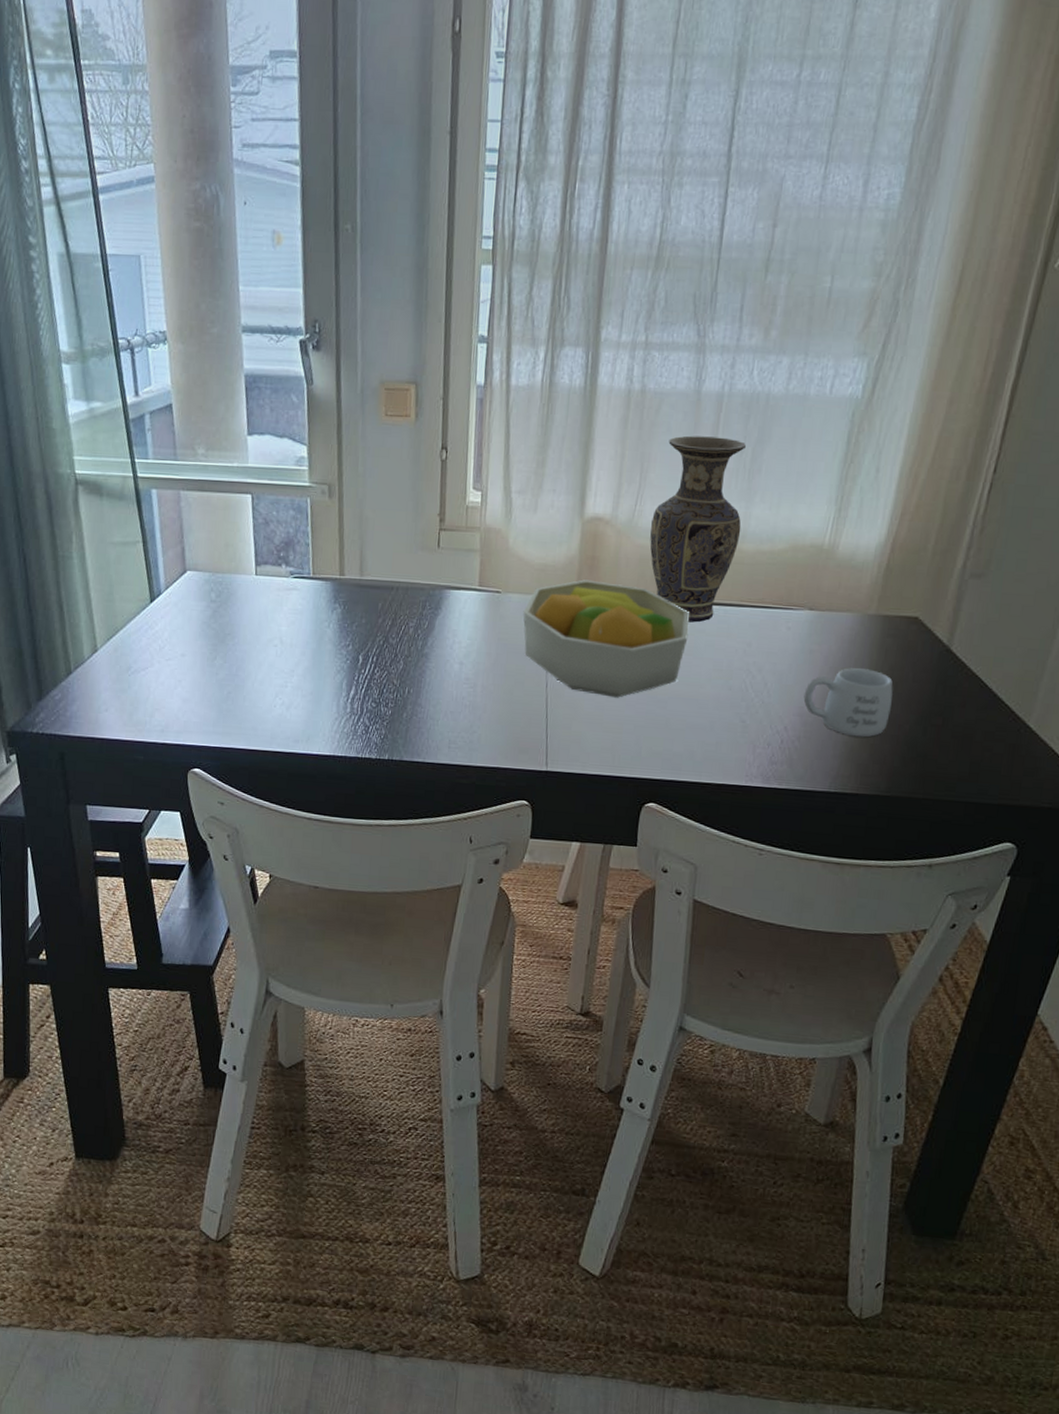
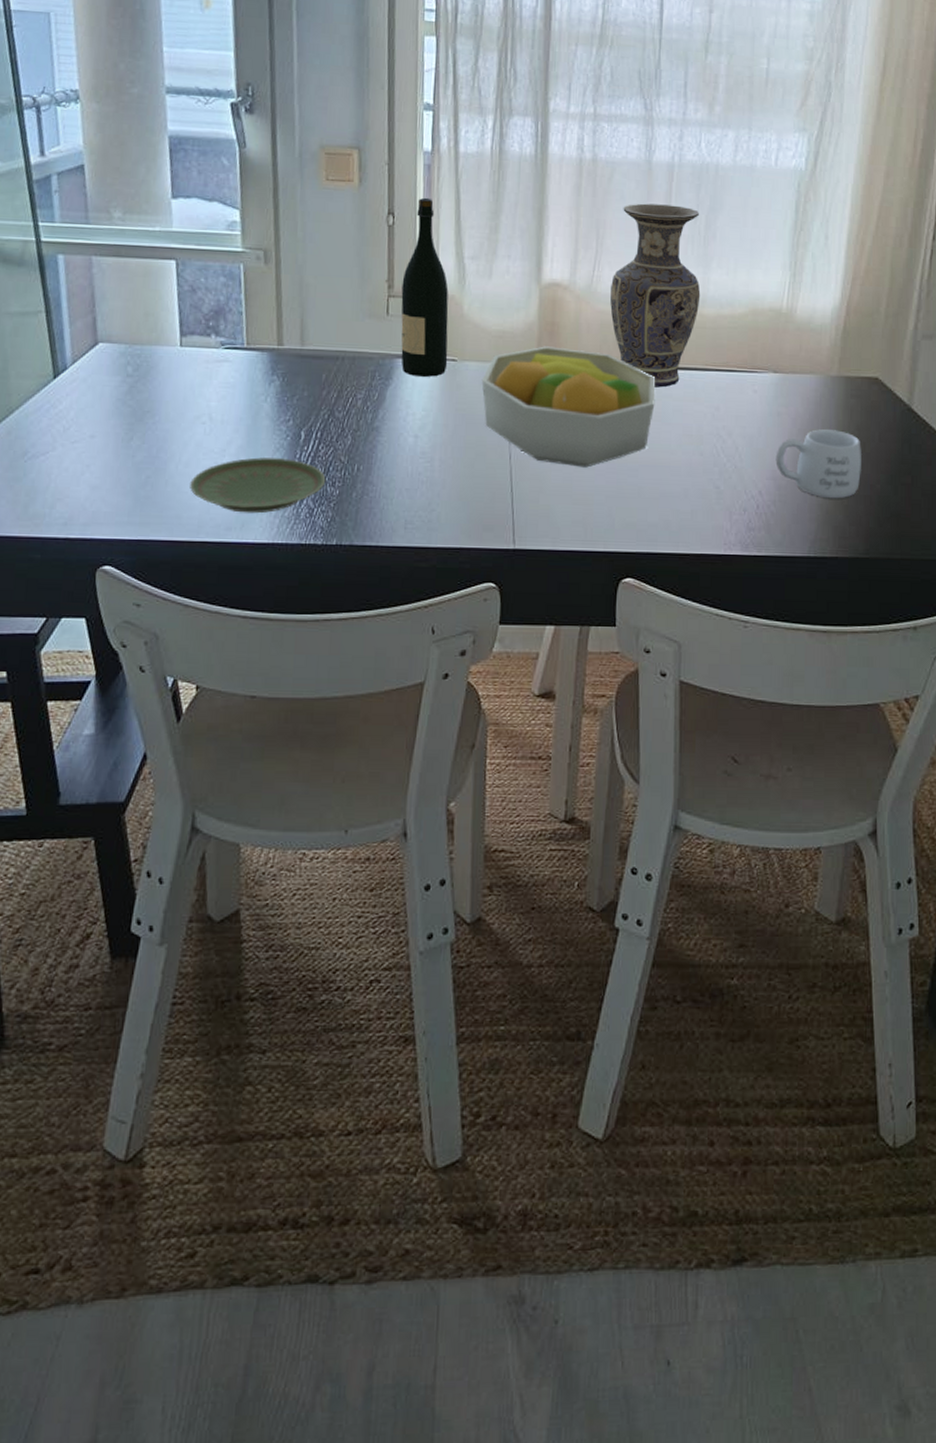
plate: none [264,678,380,729] -> present [190,457,326,514]
wine bottle: none [449,432,496,608] -> present [401,197,449,377]

